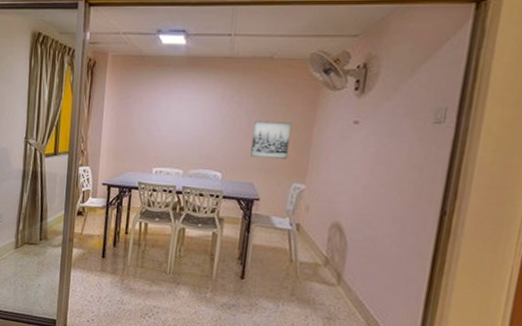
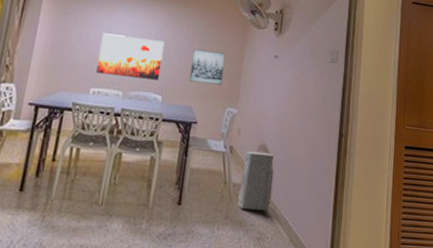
wall art: none [157,113,223,157] -> present [96,33,165,80]
air purifier: none [304,228,350,292] -> present [237,150,274,212]

